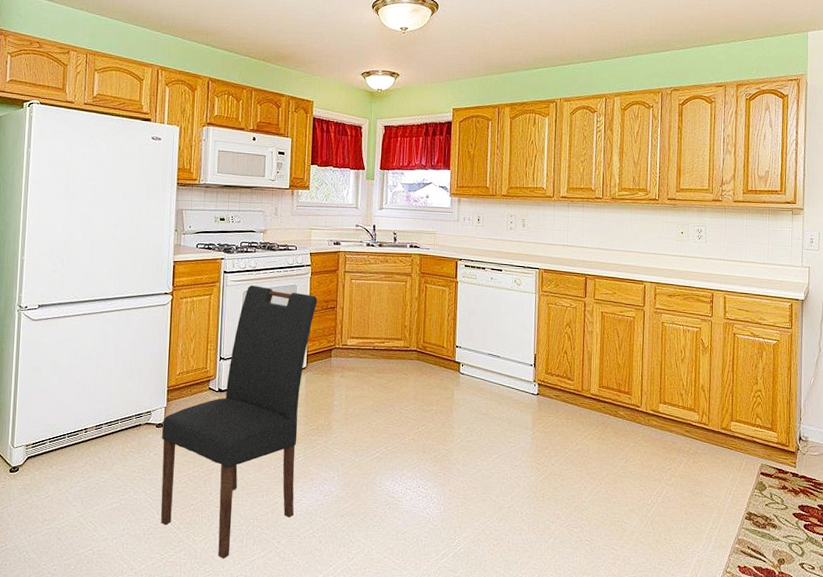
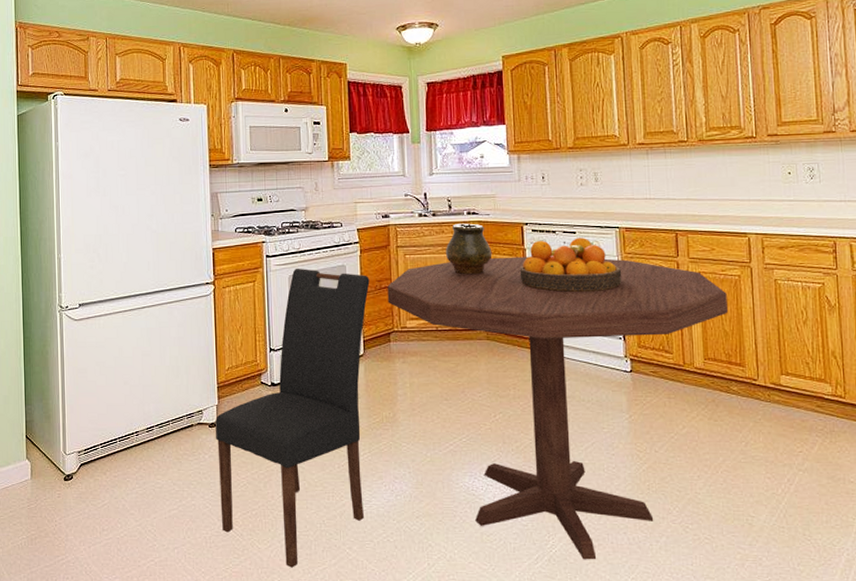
dining table: none [332,287,623,557] -> present [387,256,728,560]
vase: none [387,255,429,302] -> present [445,223,492,275]
fruit bowl: none [451,275,538,324] -> present [519,238,622,293]

